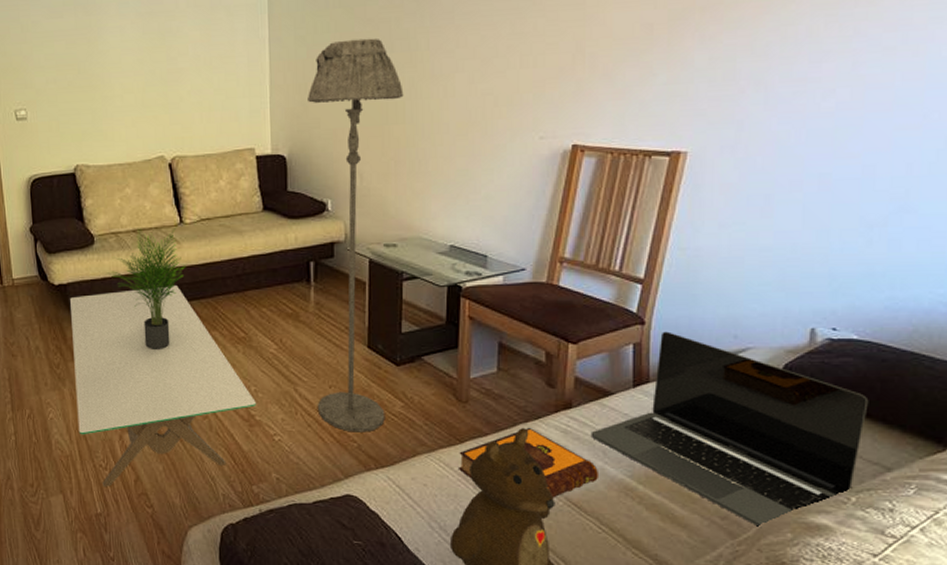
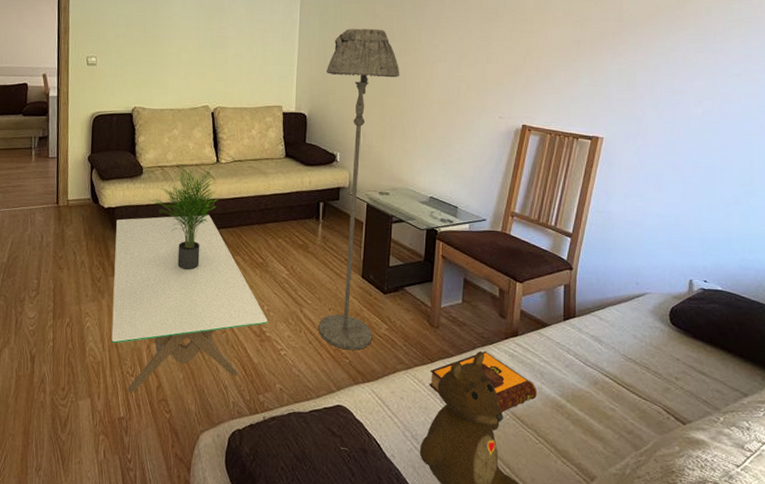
laptop: present [590,331,869,528] -> none [531,276,730,442]

